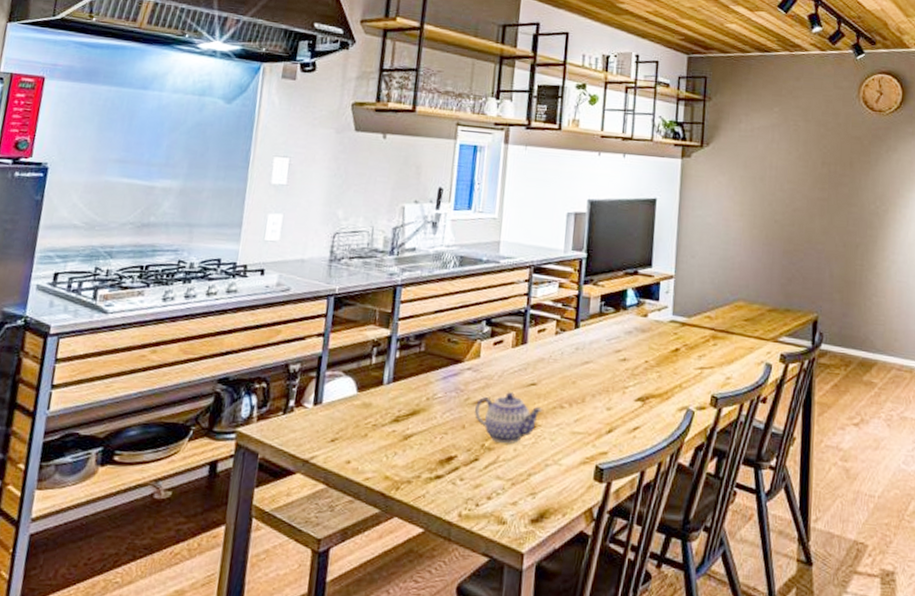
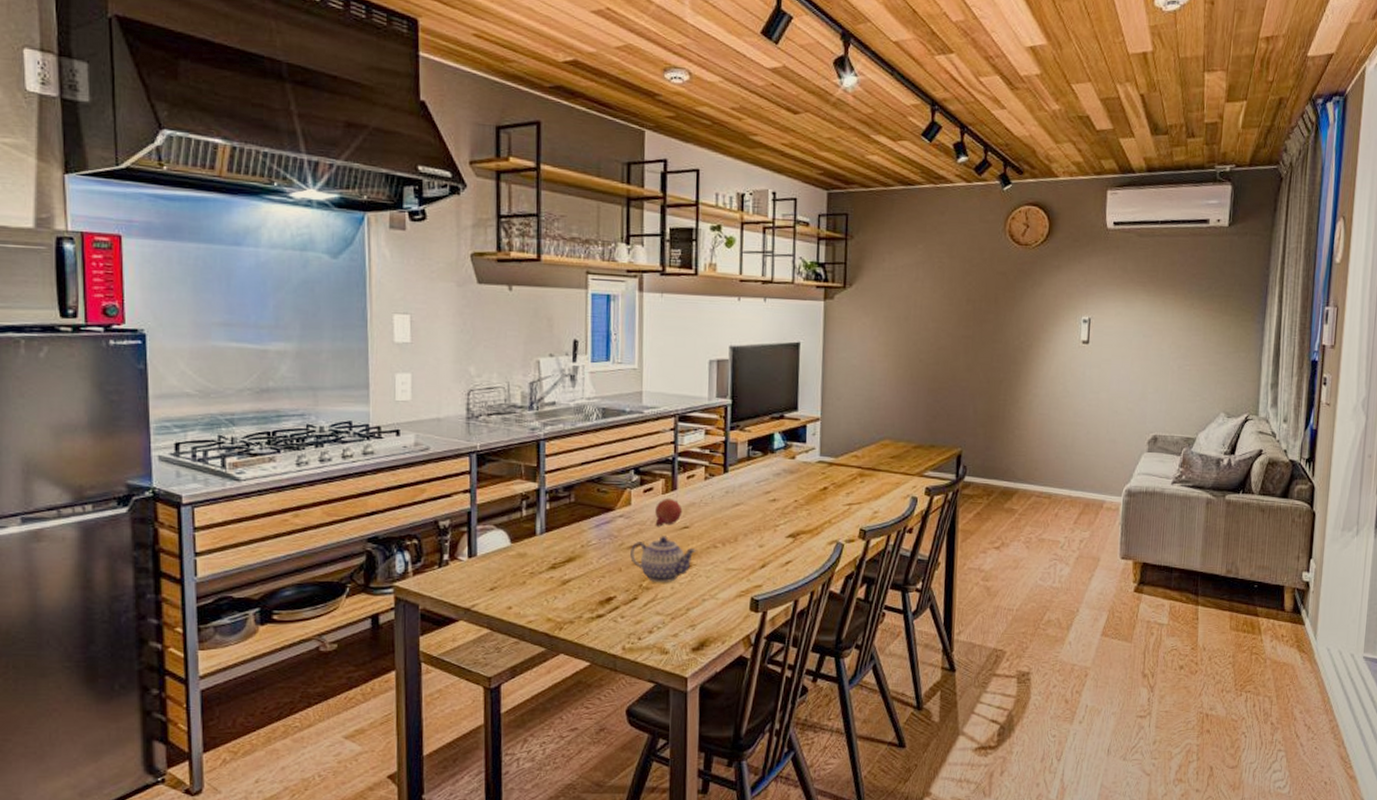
fruit: none [502,352,531,382] -> present [655,499,683,526]

